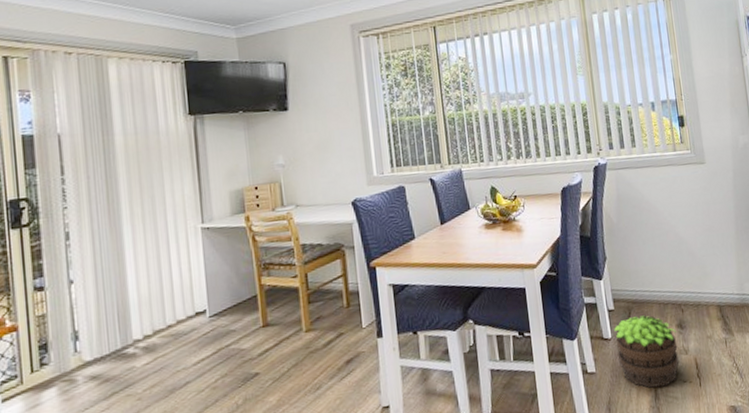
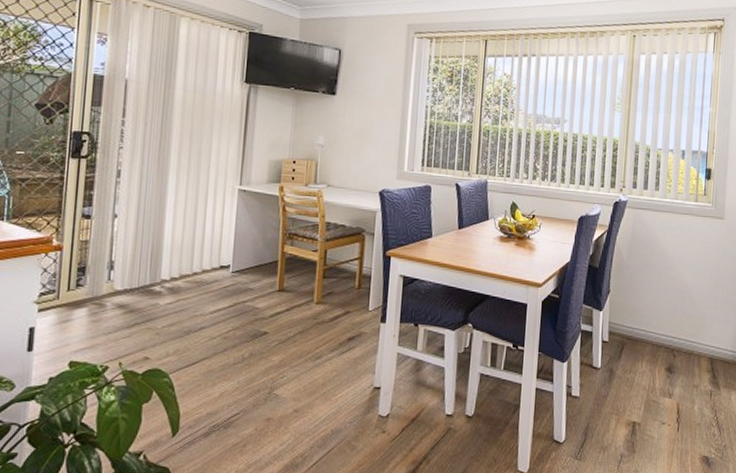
potted plant: present [614,315,680,388] -> none [602,351,665,424]

